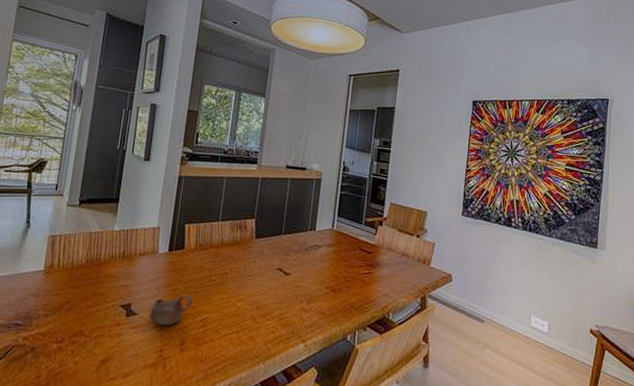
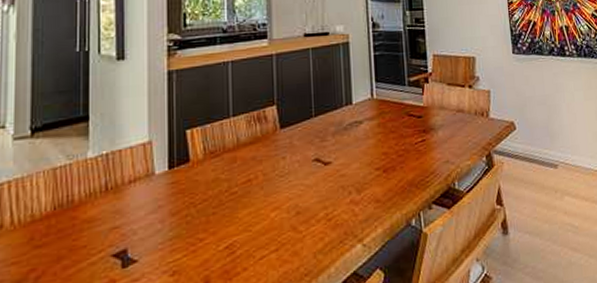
cup: present [149,294,193,326] -> none [155,218,211,268]

